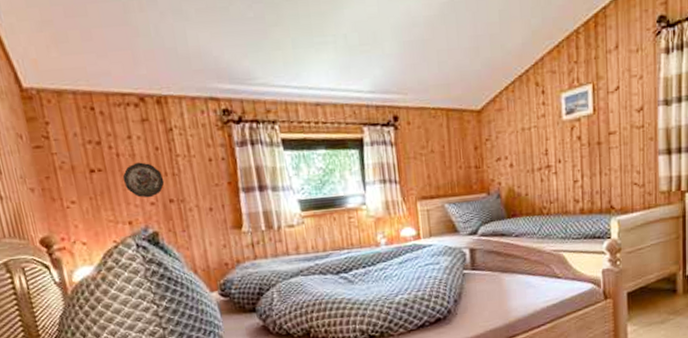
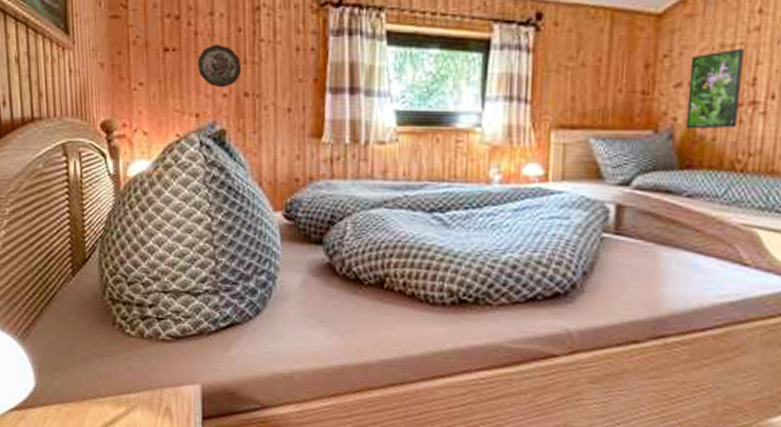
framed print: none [504,130,540,190] -> present [685,48,744,130]

